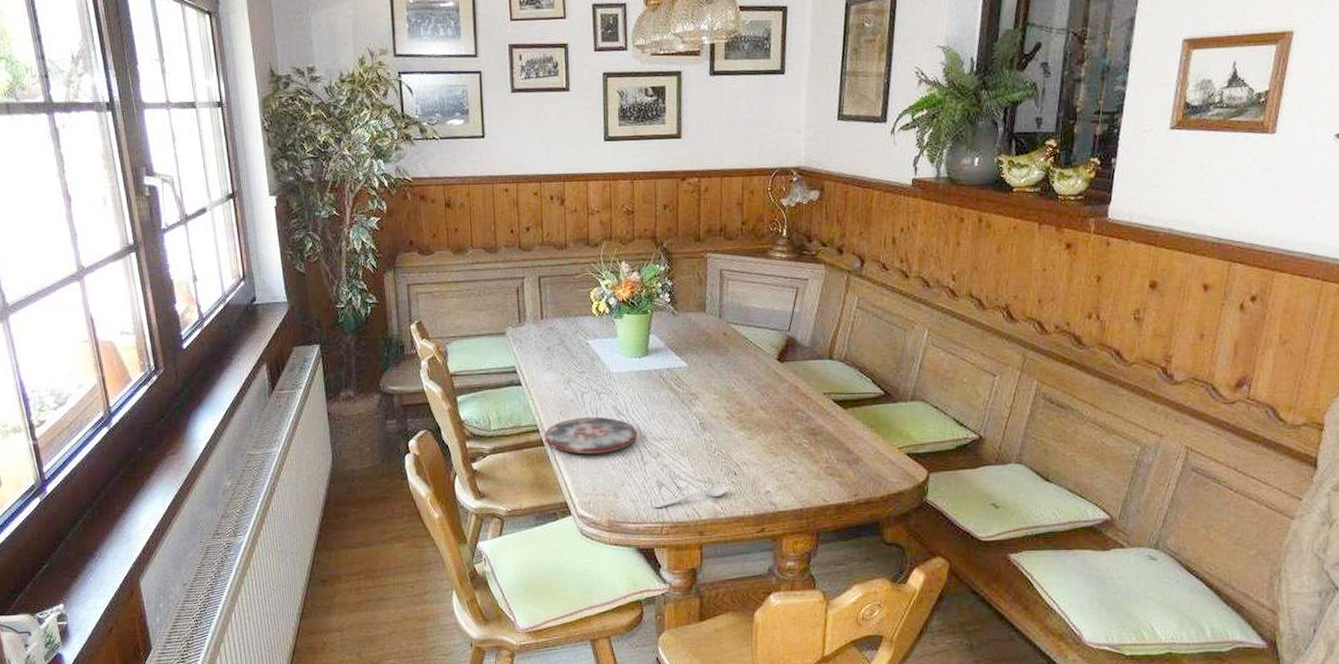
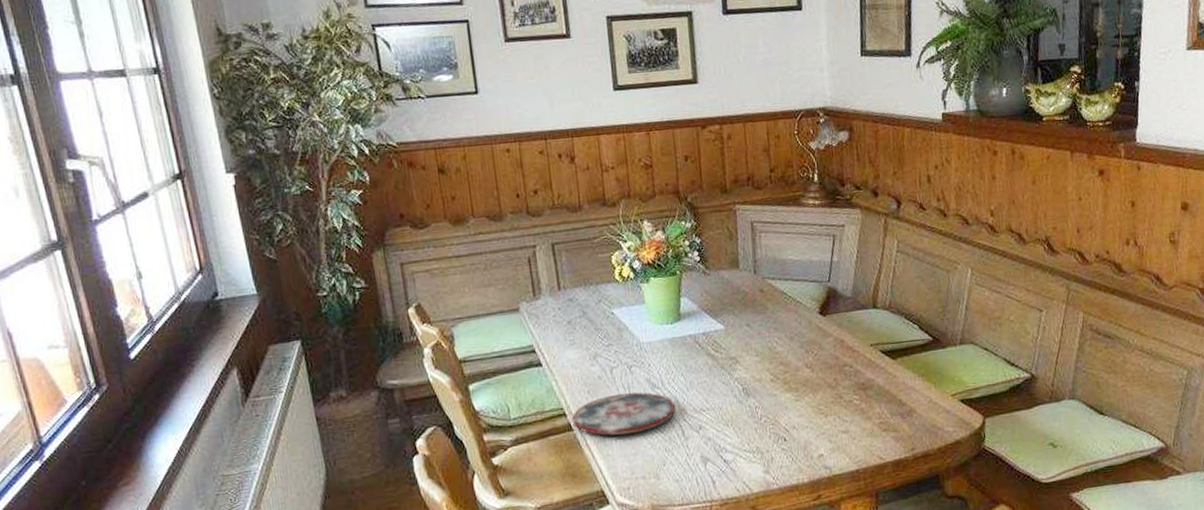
spoon: present [652,485,728,509] -> none [698,453,779,487]

